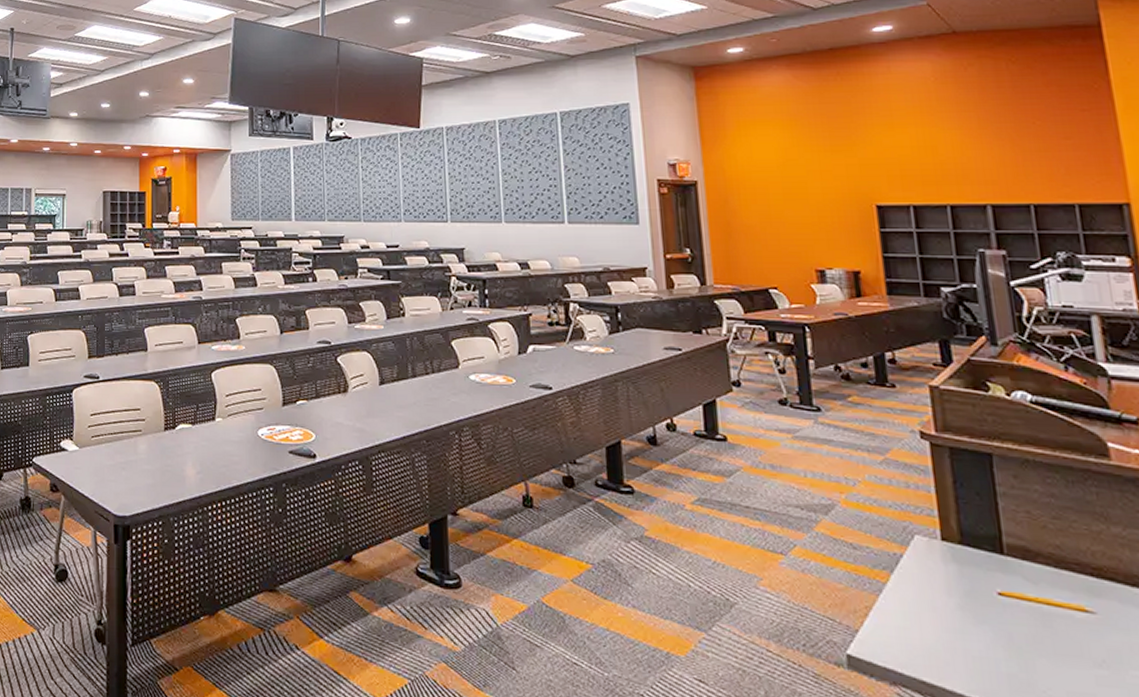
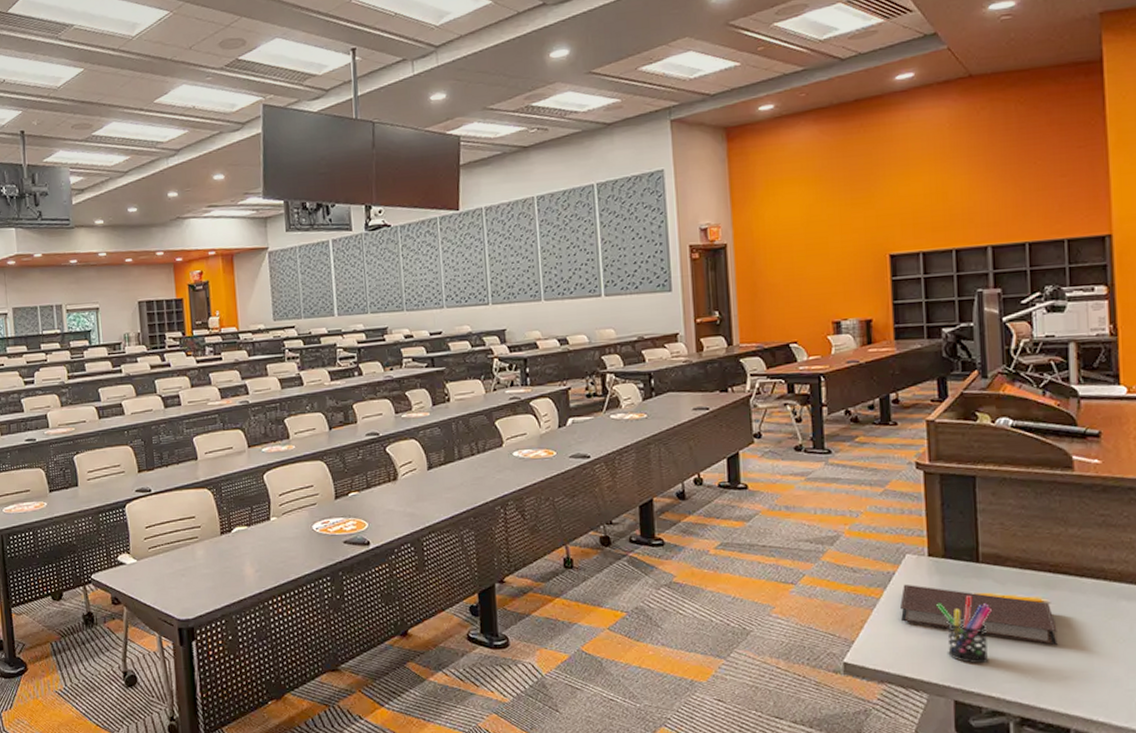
notebook: none [911,569,1110,666] -> present [900,584,1058,645]
pen holder: none [955,593,1026,677] -> present [937,596,992,663]

